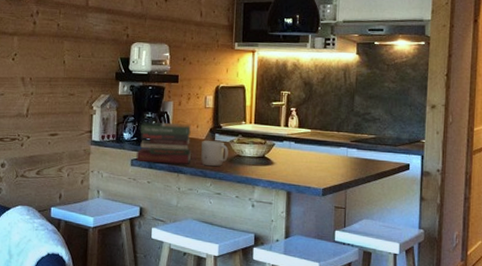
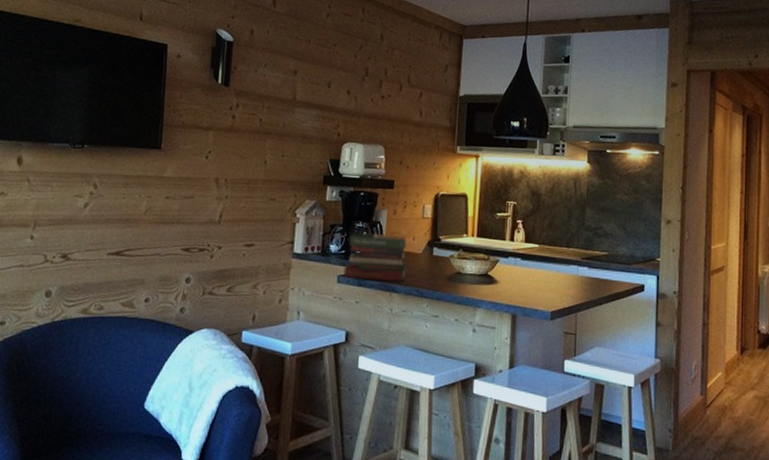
mug: present [201,140,228,167] -> none [417,255,448,285]

